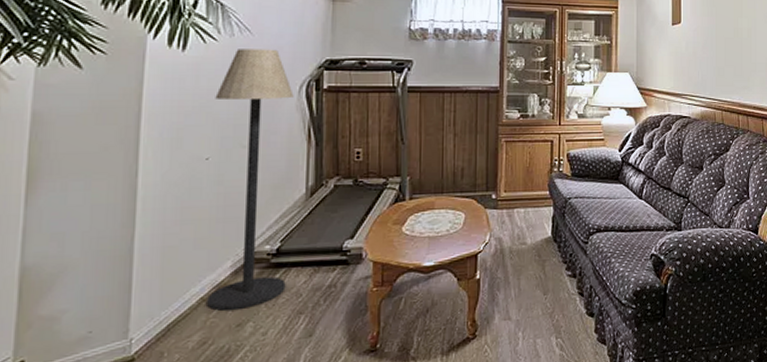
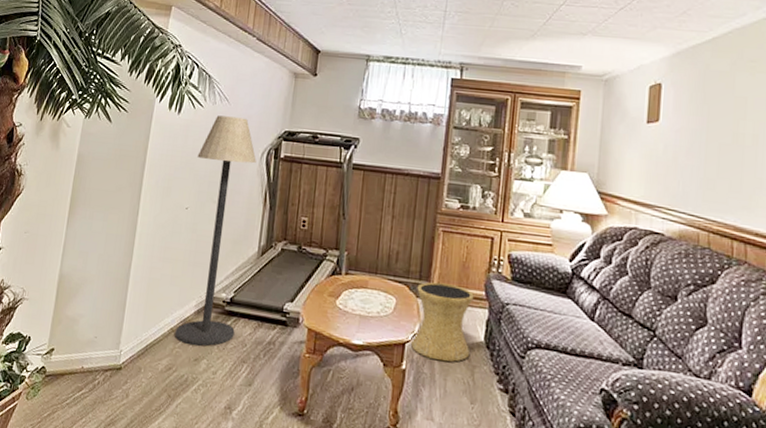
side table: none [482,190,540,264] -> present [410,282,474,362]

